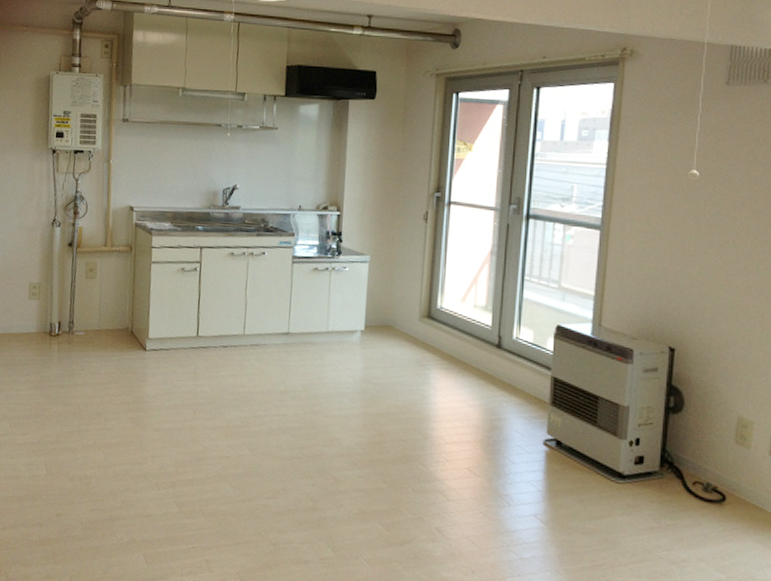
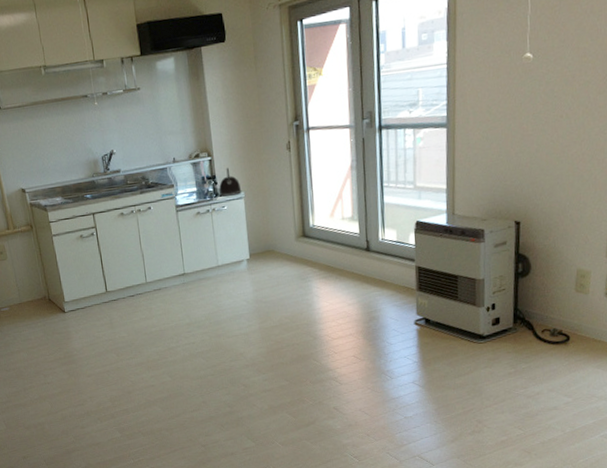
kettle: none [342,226,368,259] -> present [219,167,242,198]

